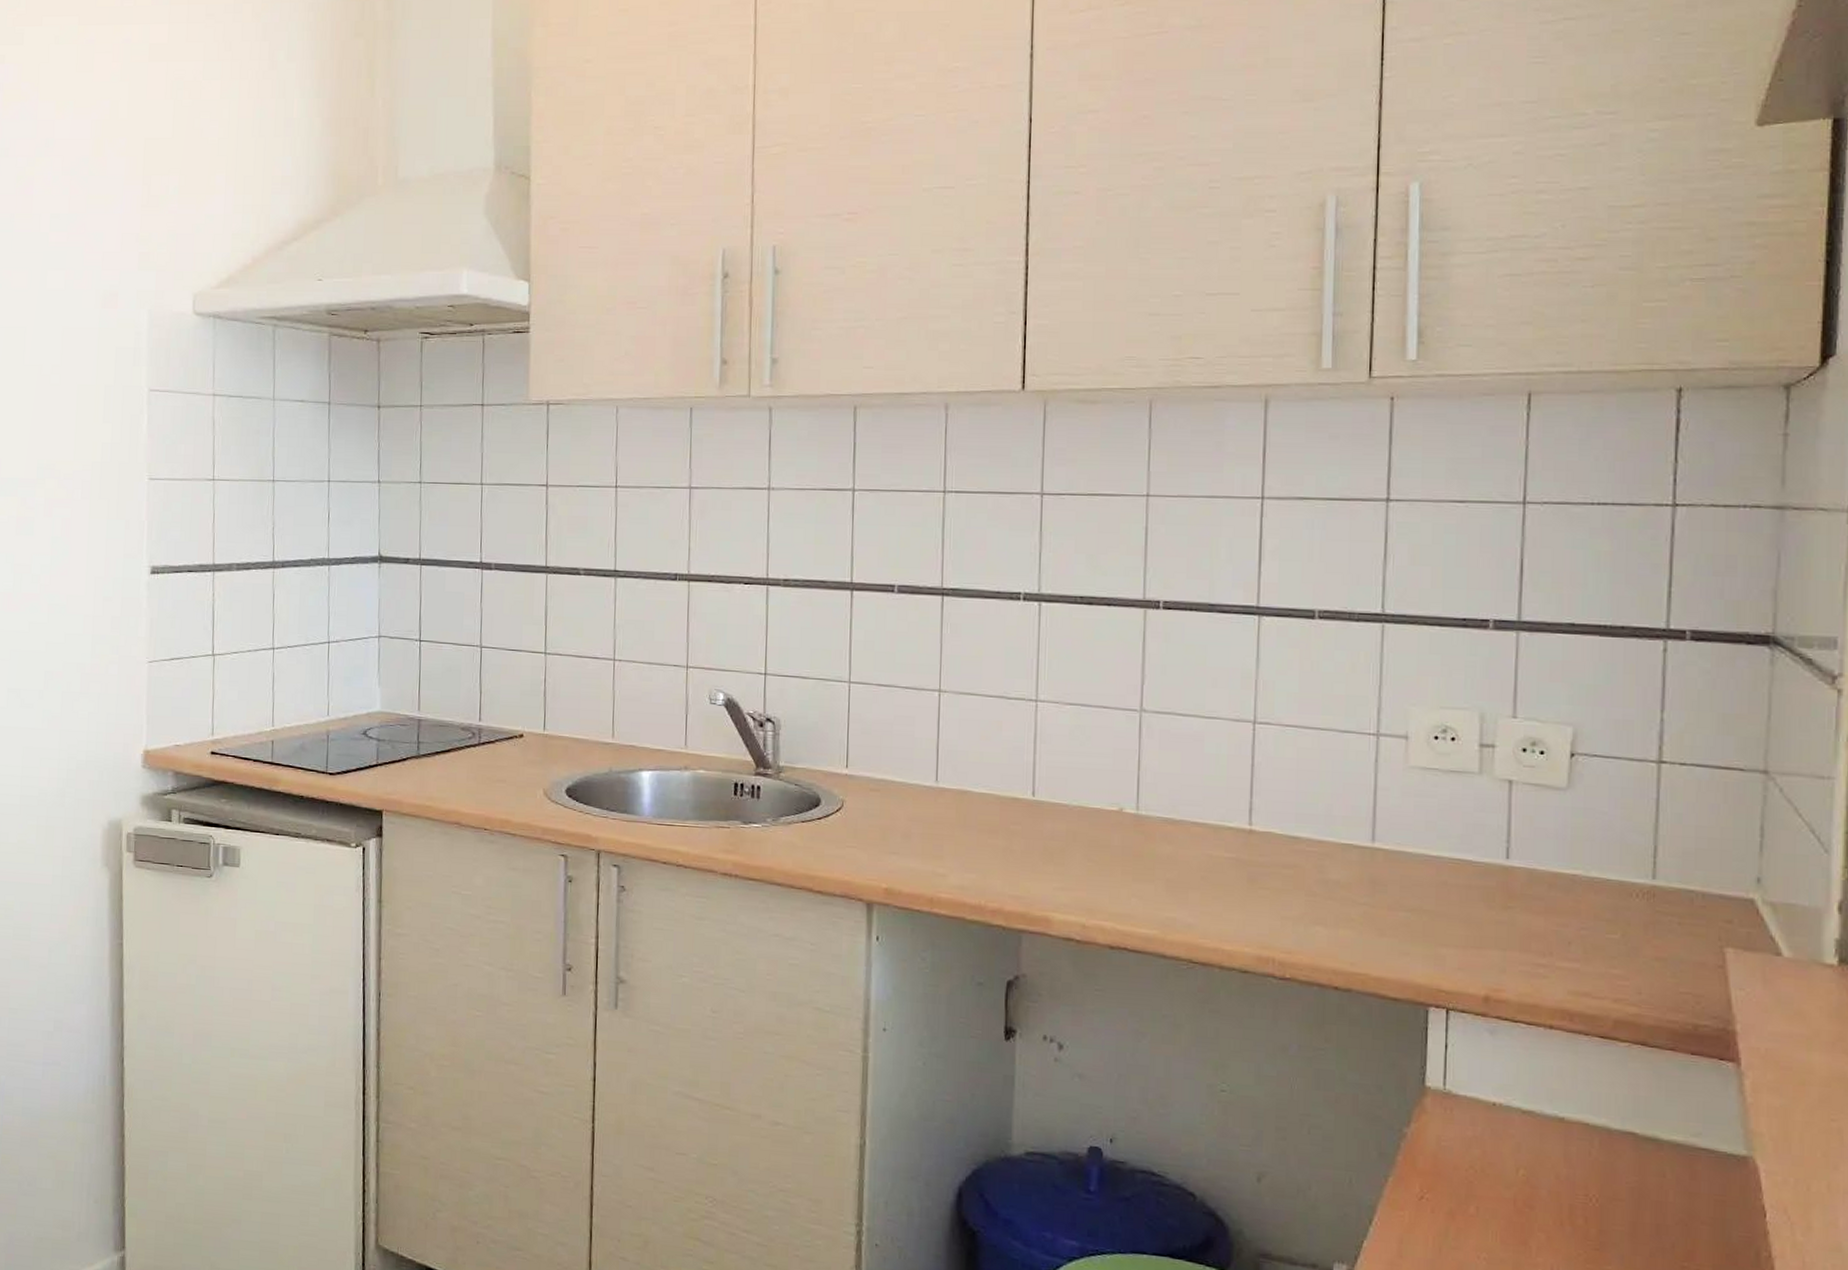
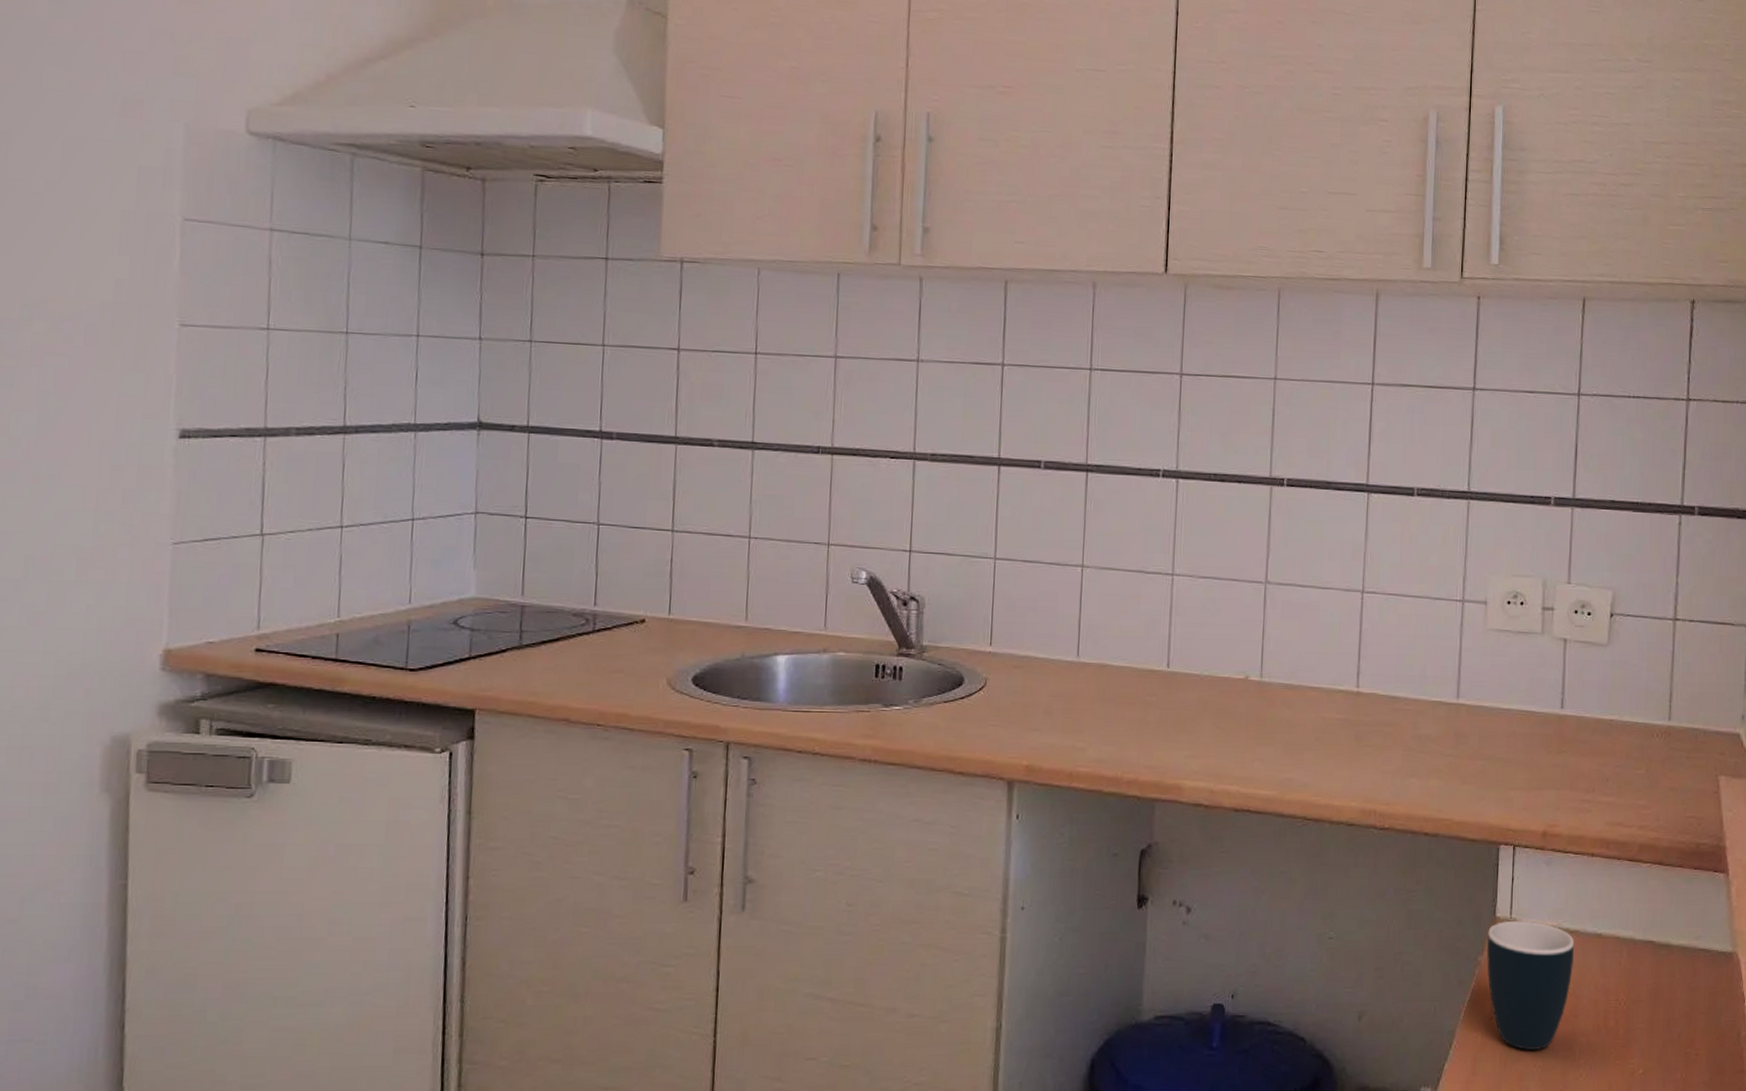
mug: none [1414,1092,1528,1241] -> present [1487,920,1574,1051]

